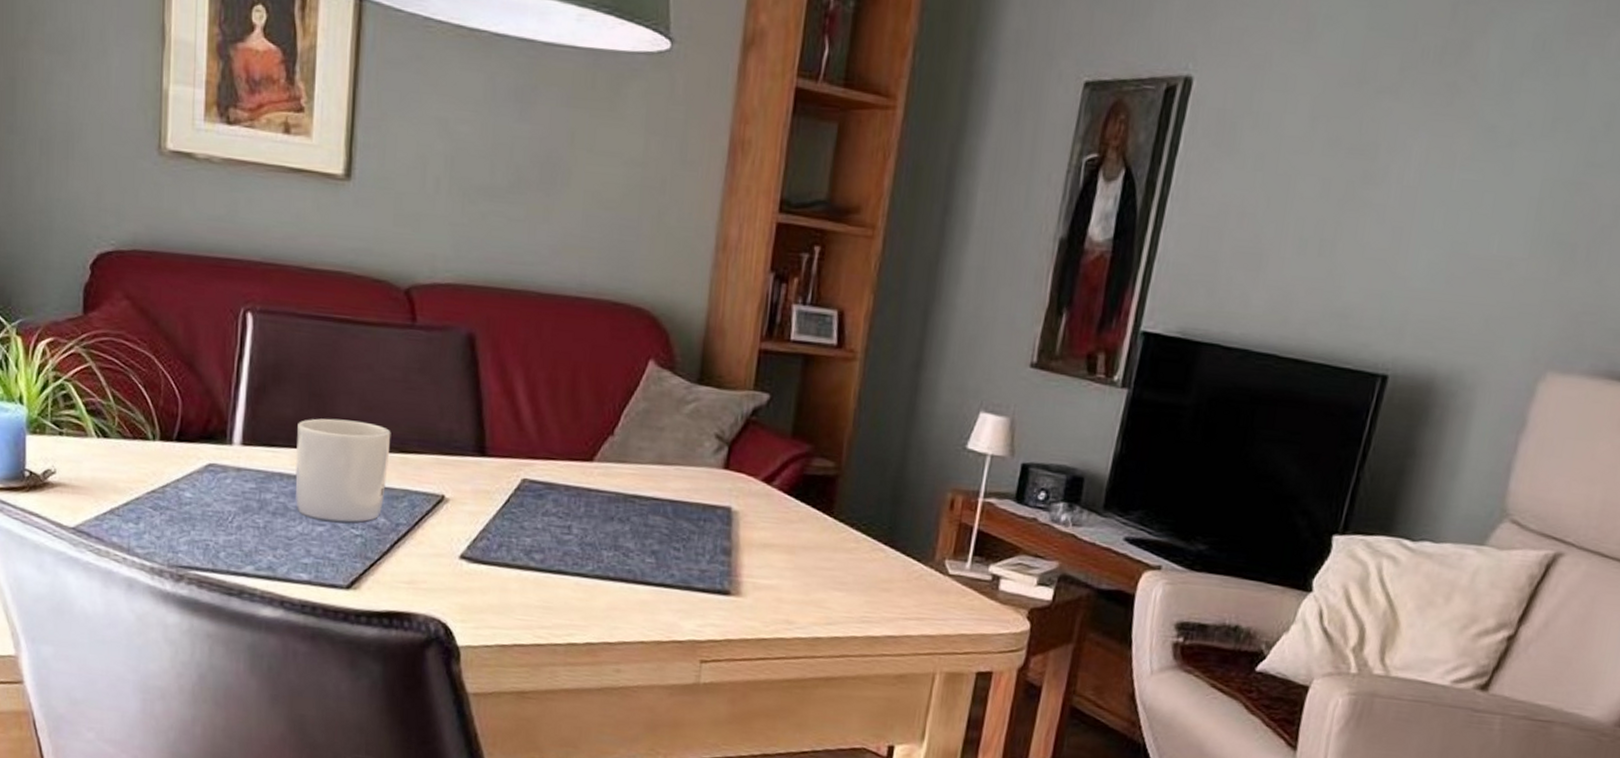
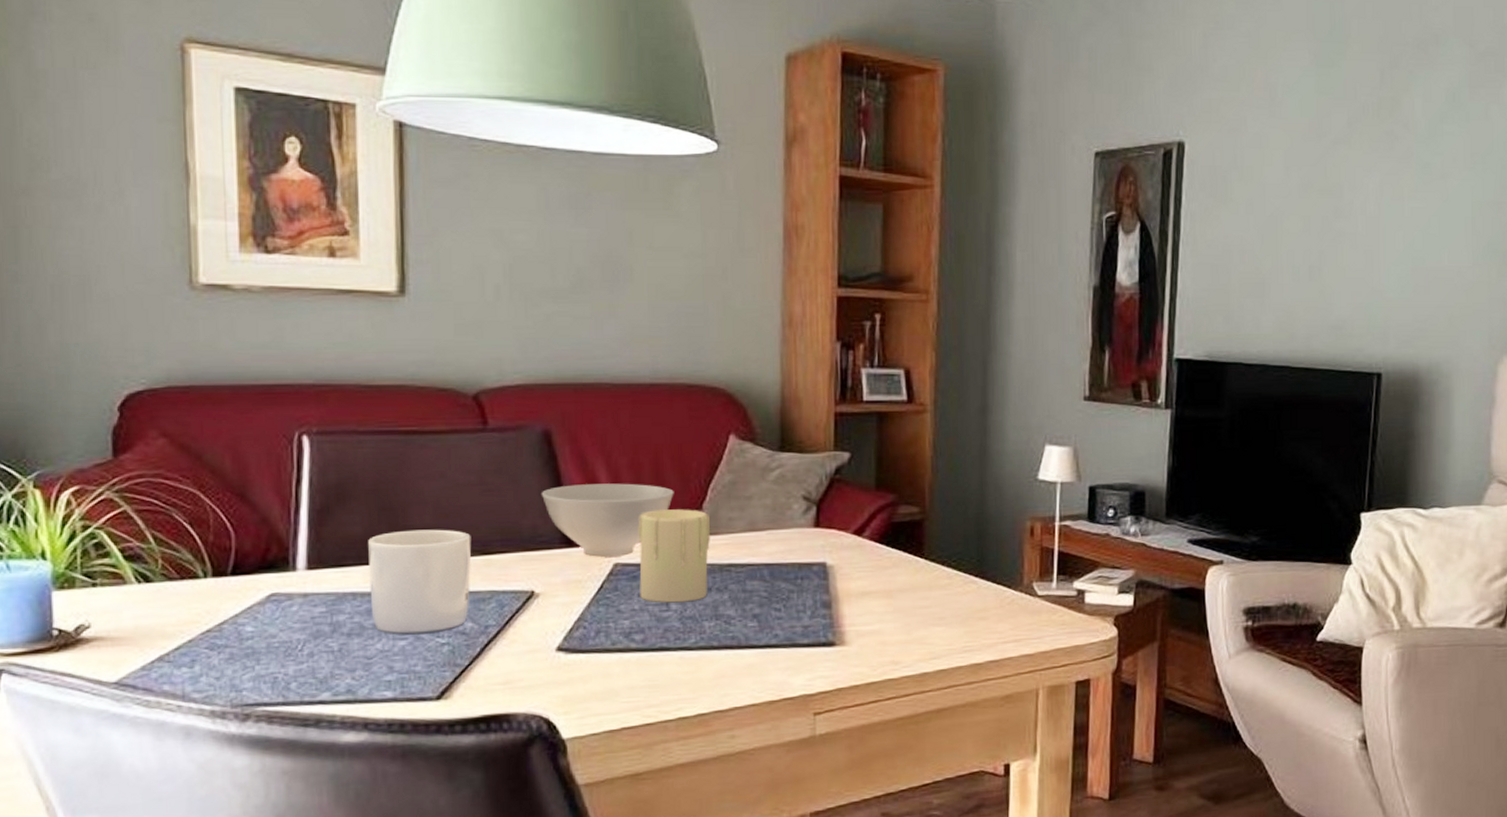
bowl: none [459,393,588,473] -> present [541,483,674,557]
candle: none [543,429,620,529] -> present [638,509,710,604]

